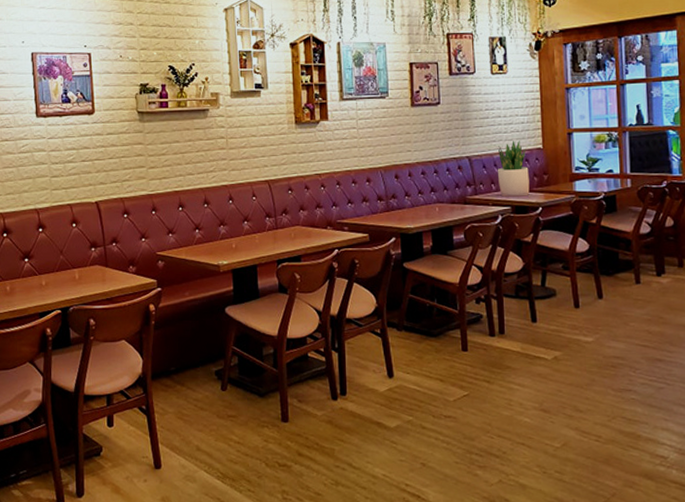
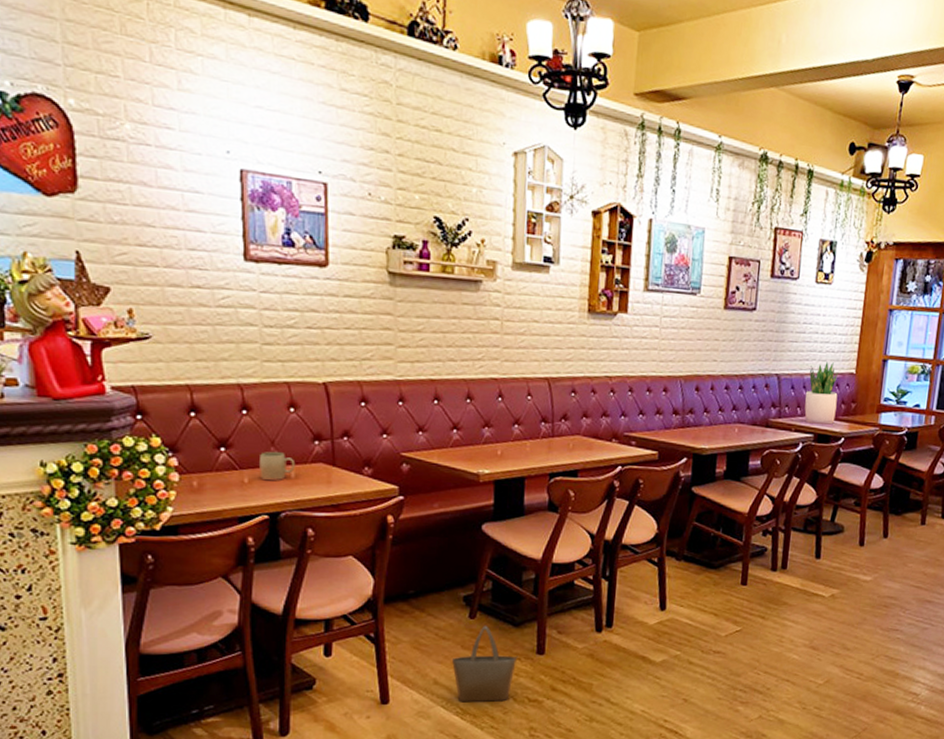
mug: none [52,258,79,283] -> present [258,451,296,481]
shopping bag: none [210,396,266,466] -> present [452,625,518,702]

